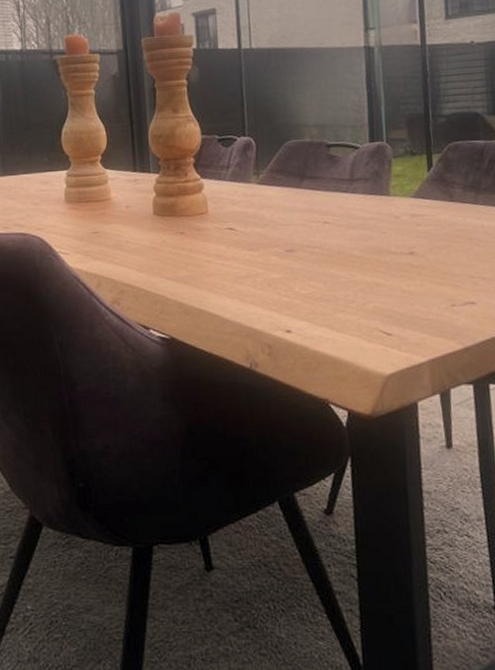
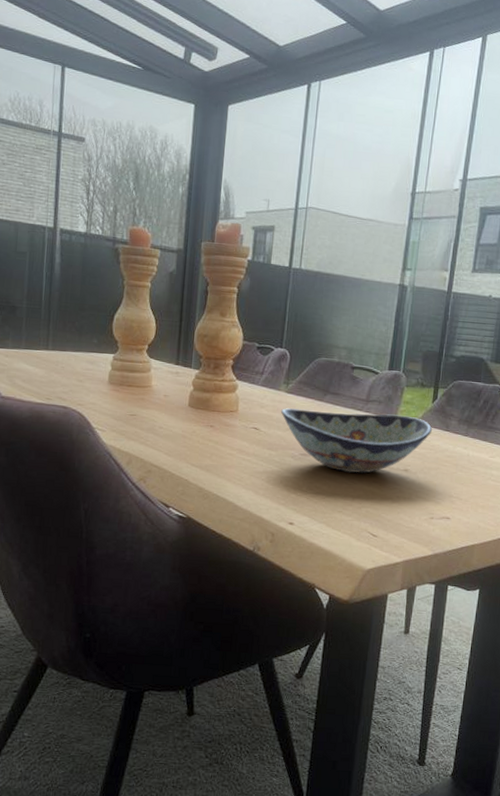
decorative bowl: none [256,190,434,265] -> present [281,408,433,474]

